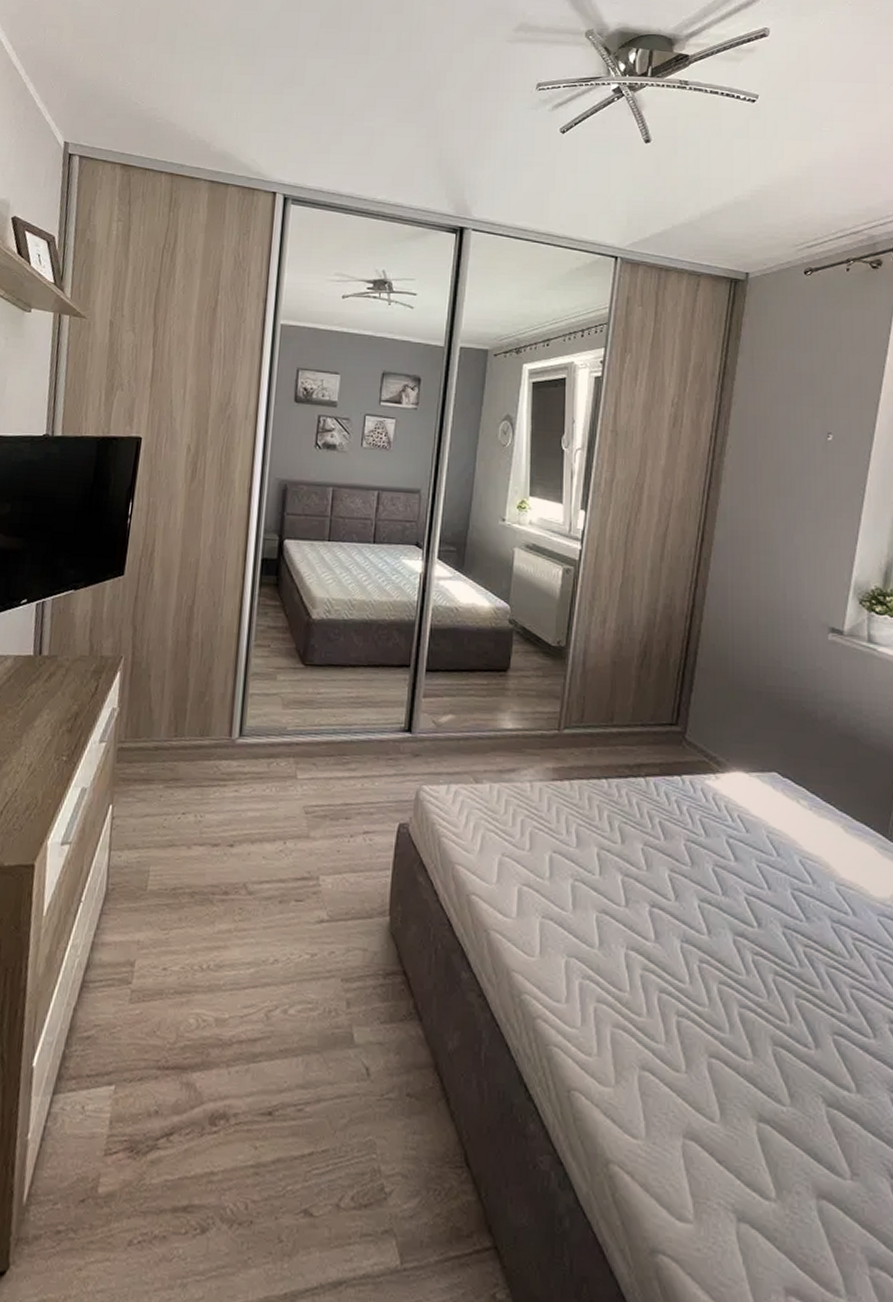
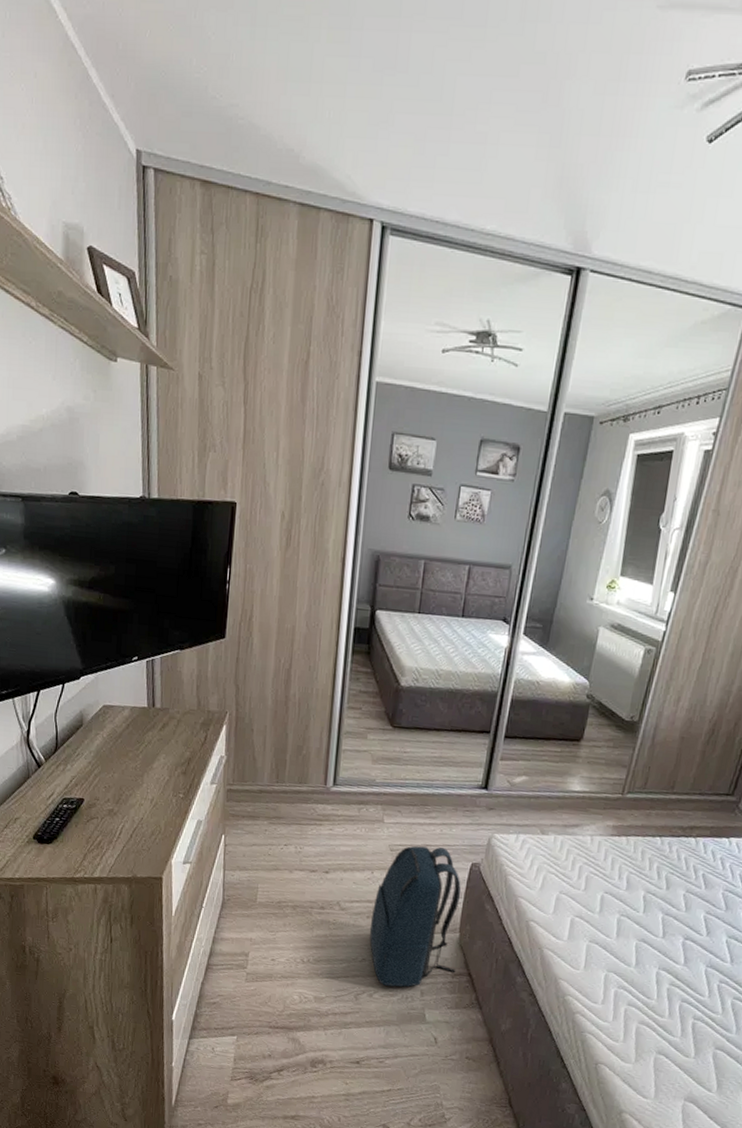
backpack: none [282,805,389,997] -> present [369,845,461,987]

